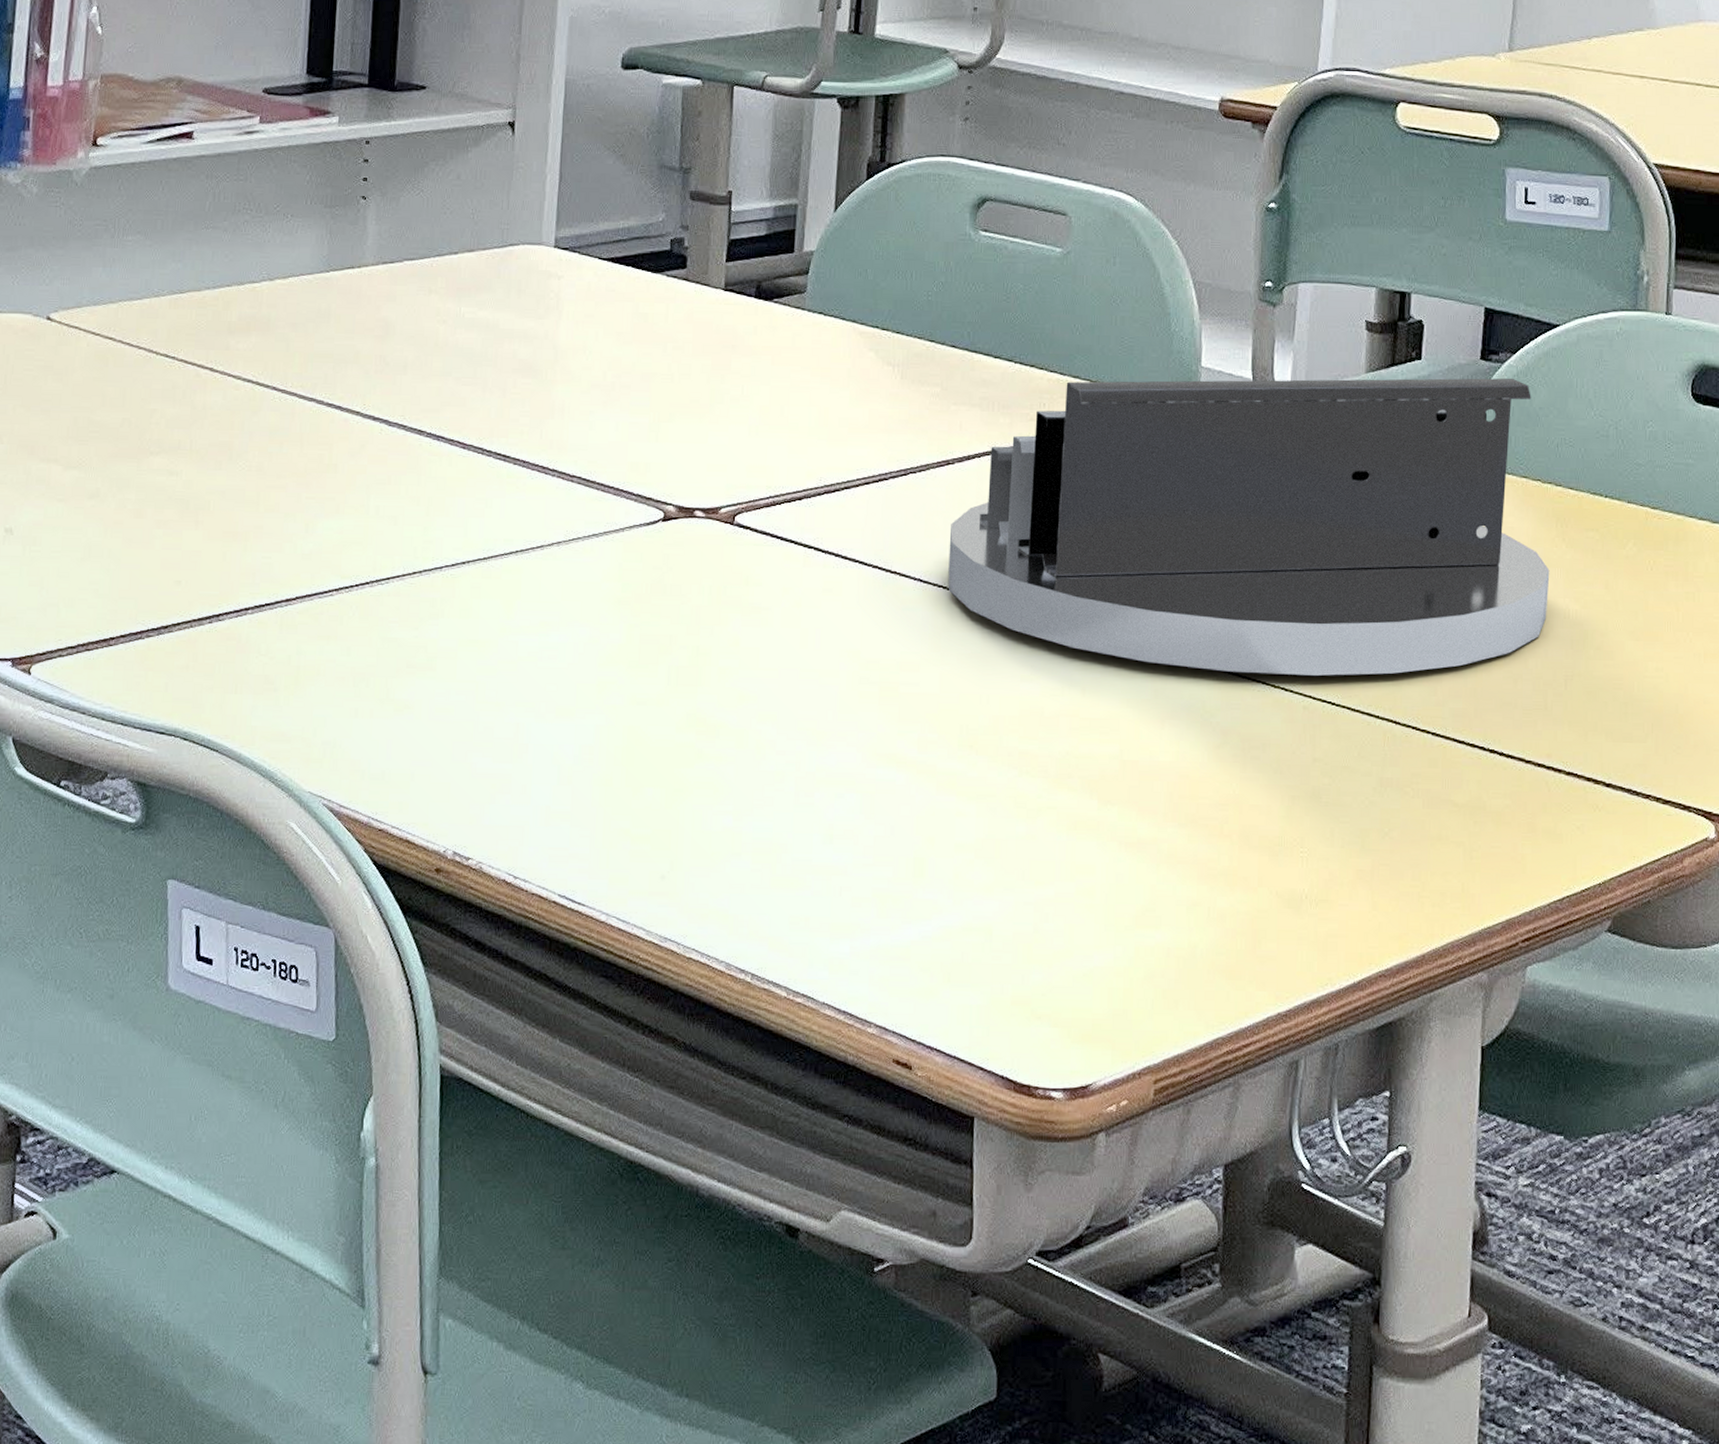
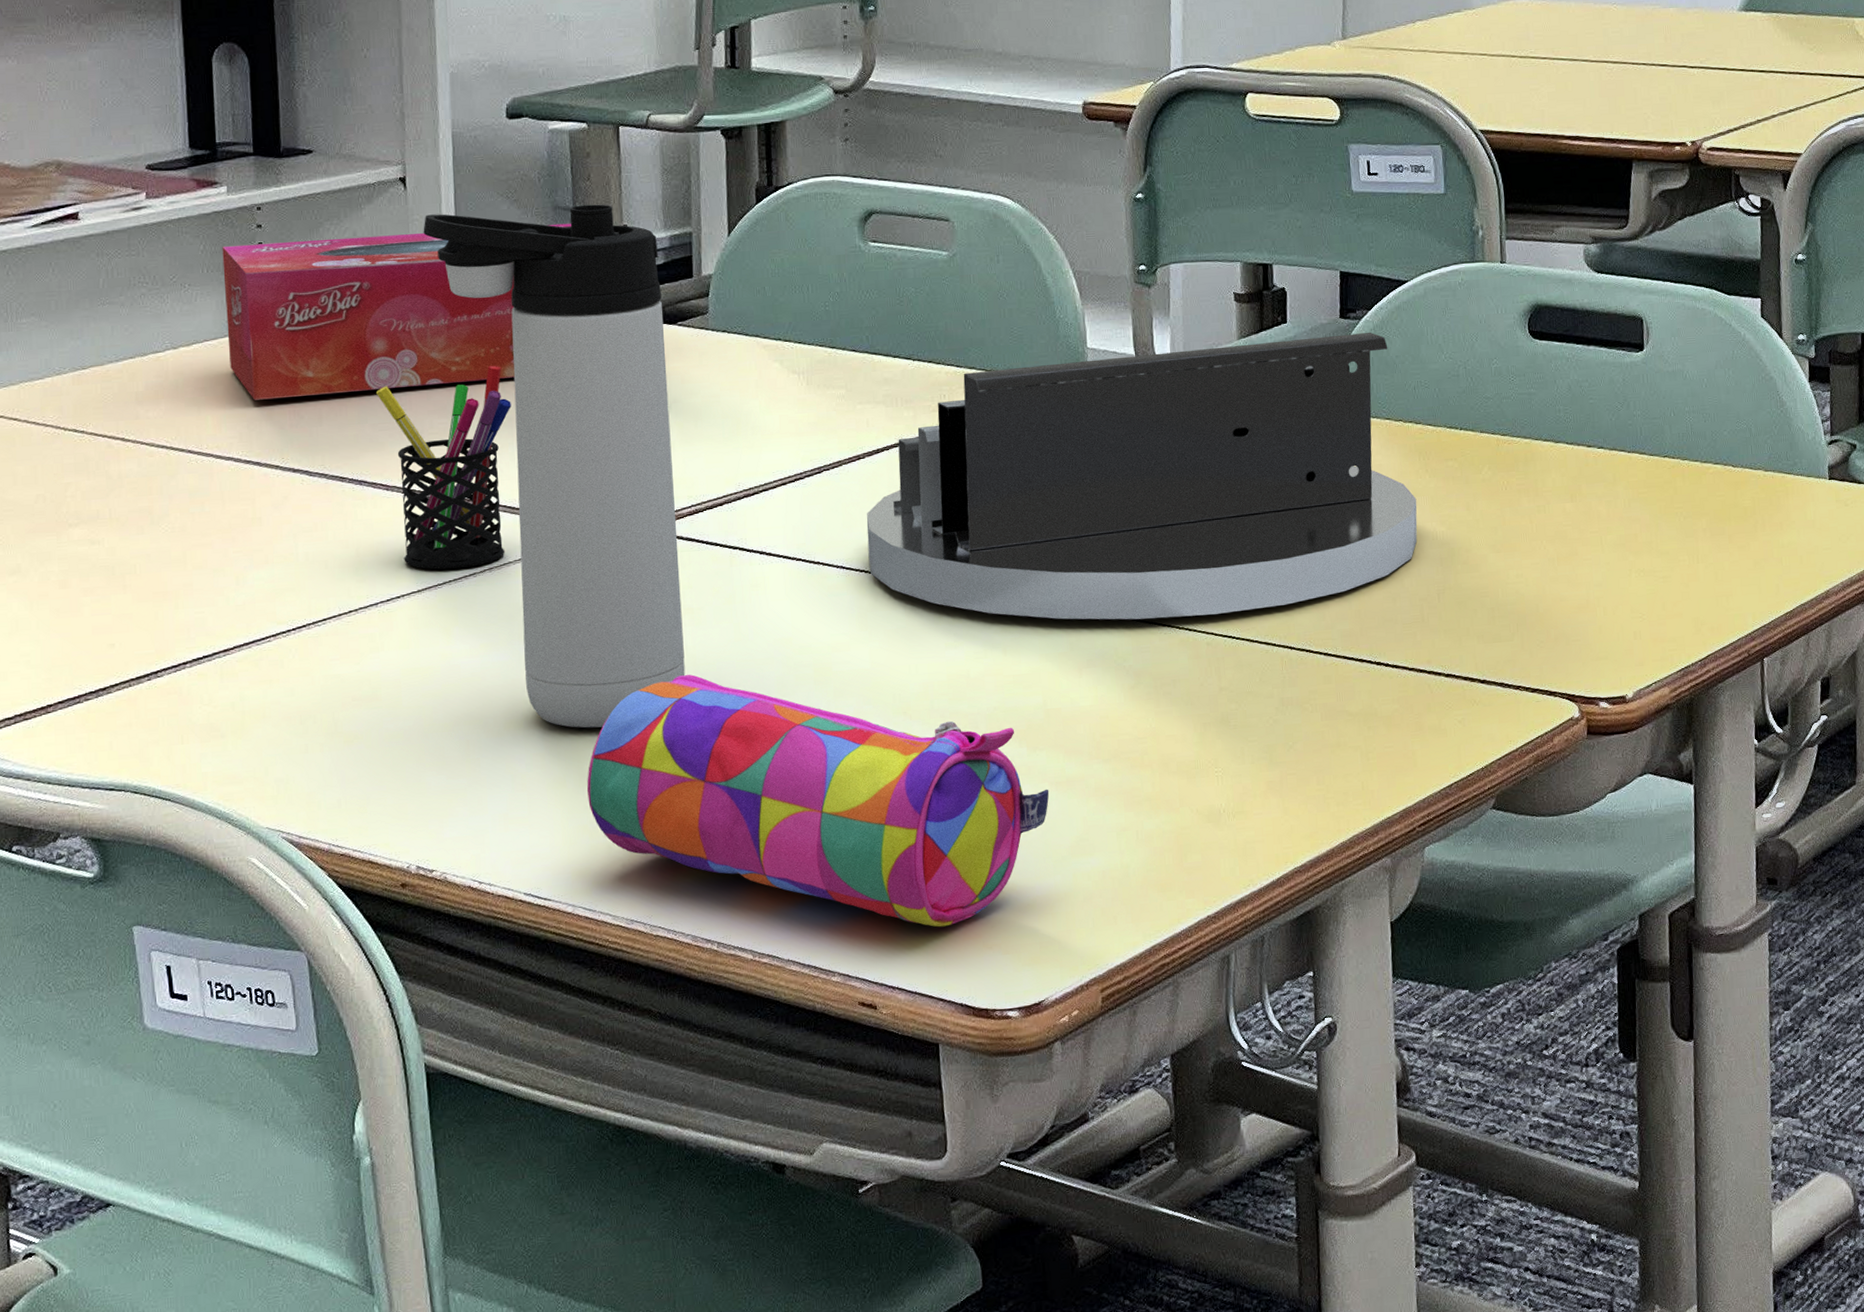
tissue box: none [323,178,676,343] -> present [222,223,571,400]
pen holder: none [463,327,597,540] -> present [376,365,511,570]
thermos bottle: none [526,163,761,725] -> present [423,204,685,728]
pencil case: none [633,679,1118,988] -> present [587,674,1050,927]

